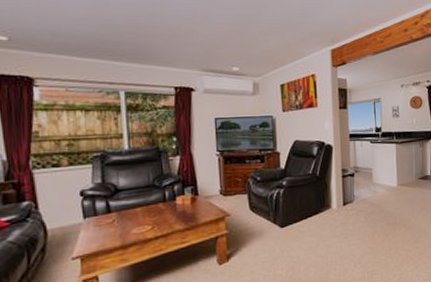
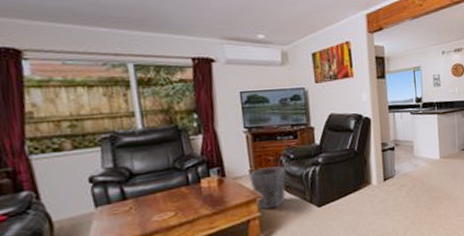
waste bin: none [219,187,253,228] -> present [249,166,287,210]

